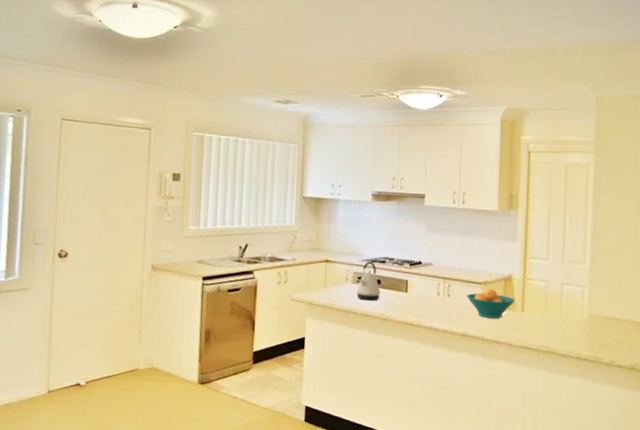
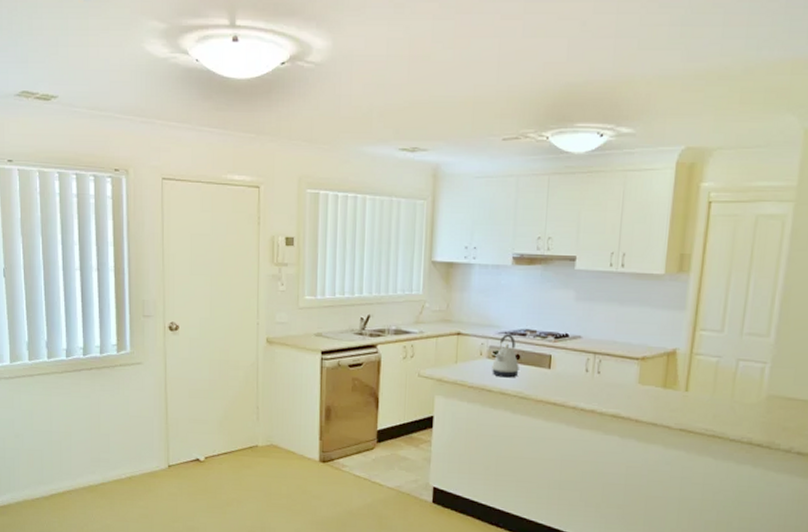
fruit bowl: present [466,289,515,318] -> none [620,365,678,398]

